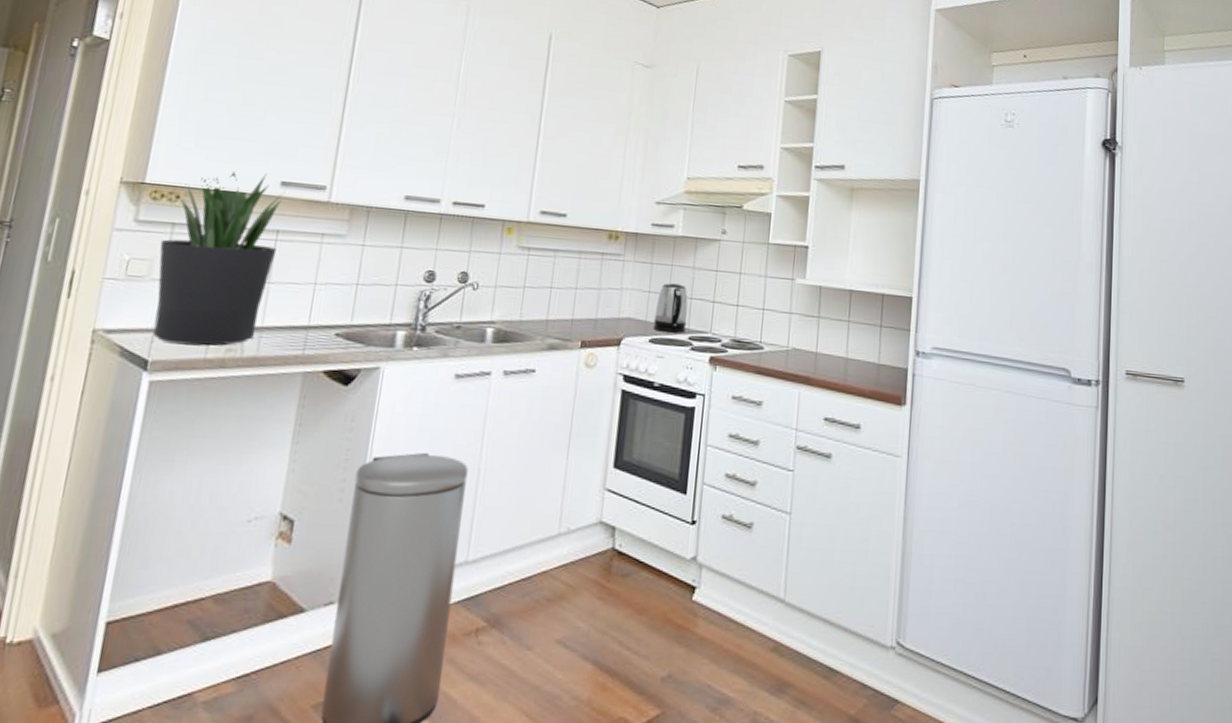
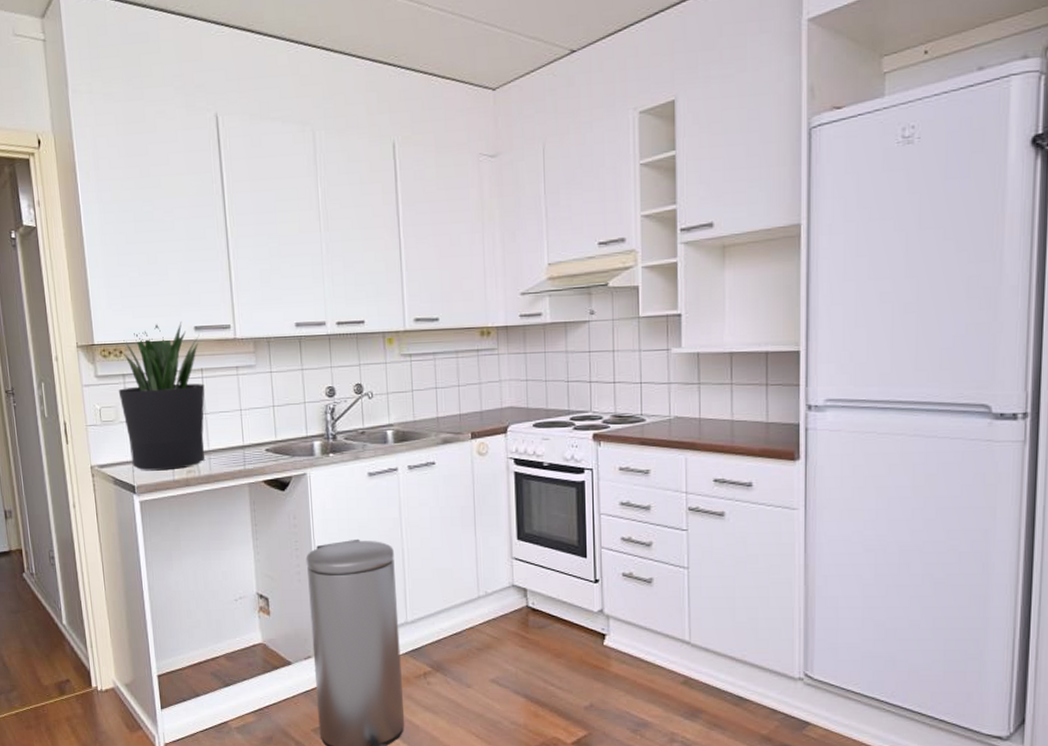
kettle: present [653,283,688,334] -> none [535,369,567,416]

